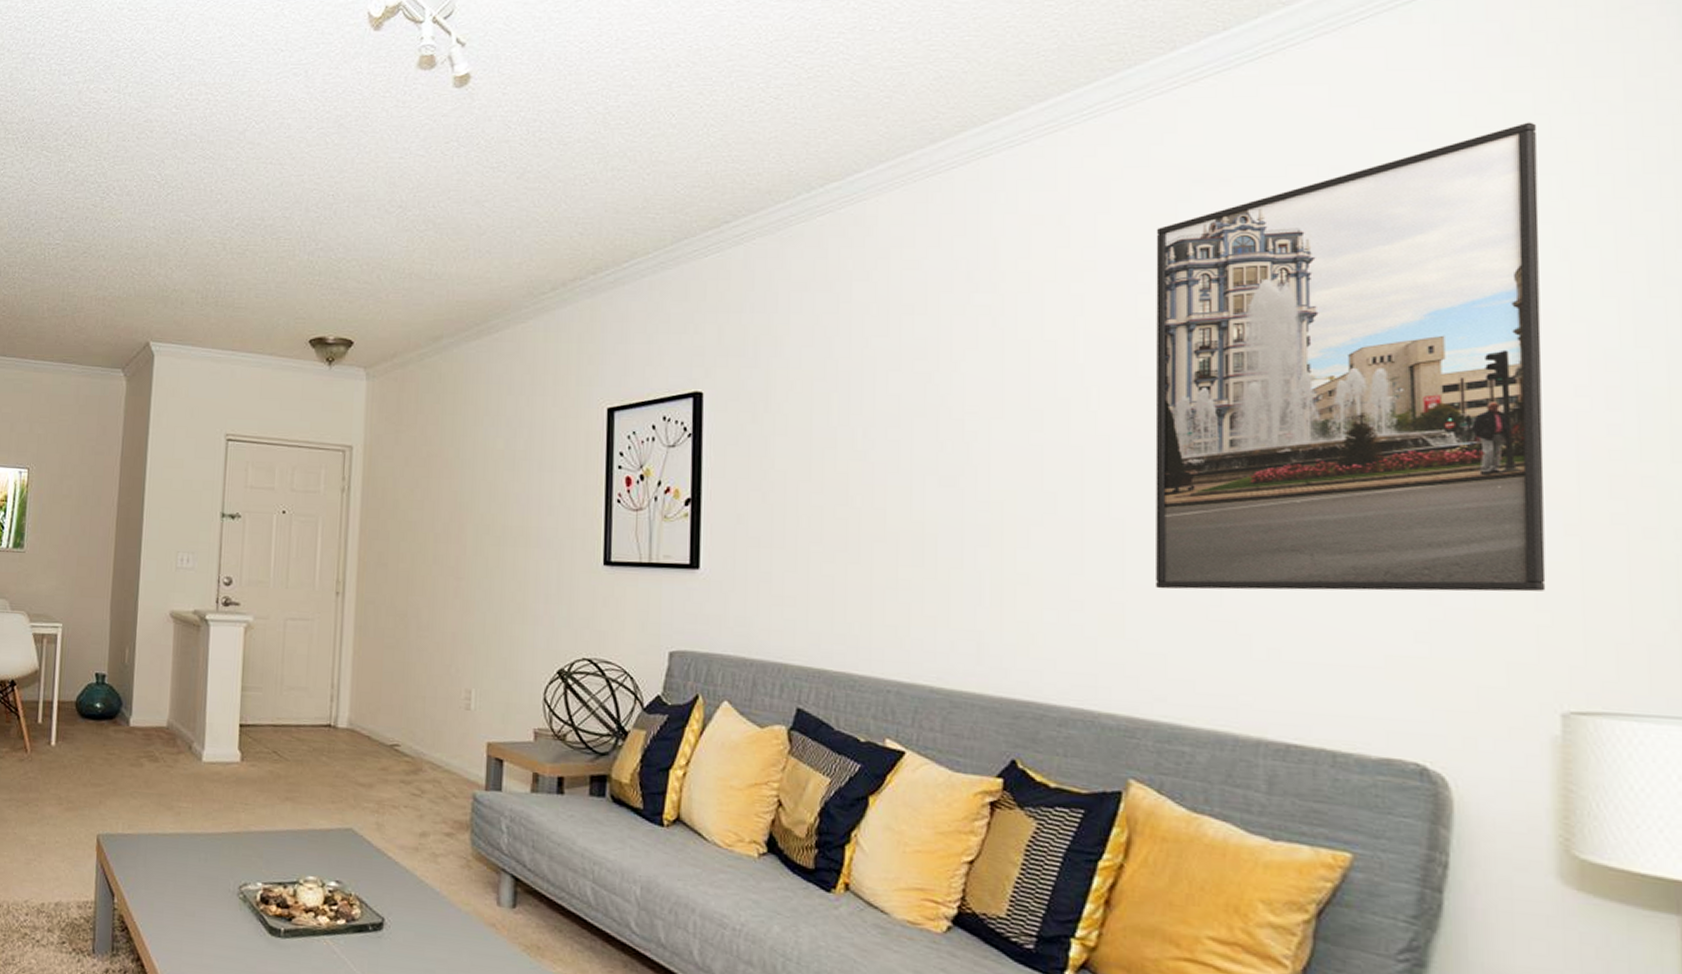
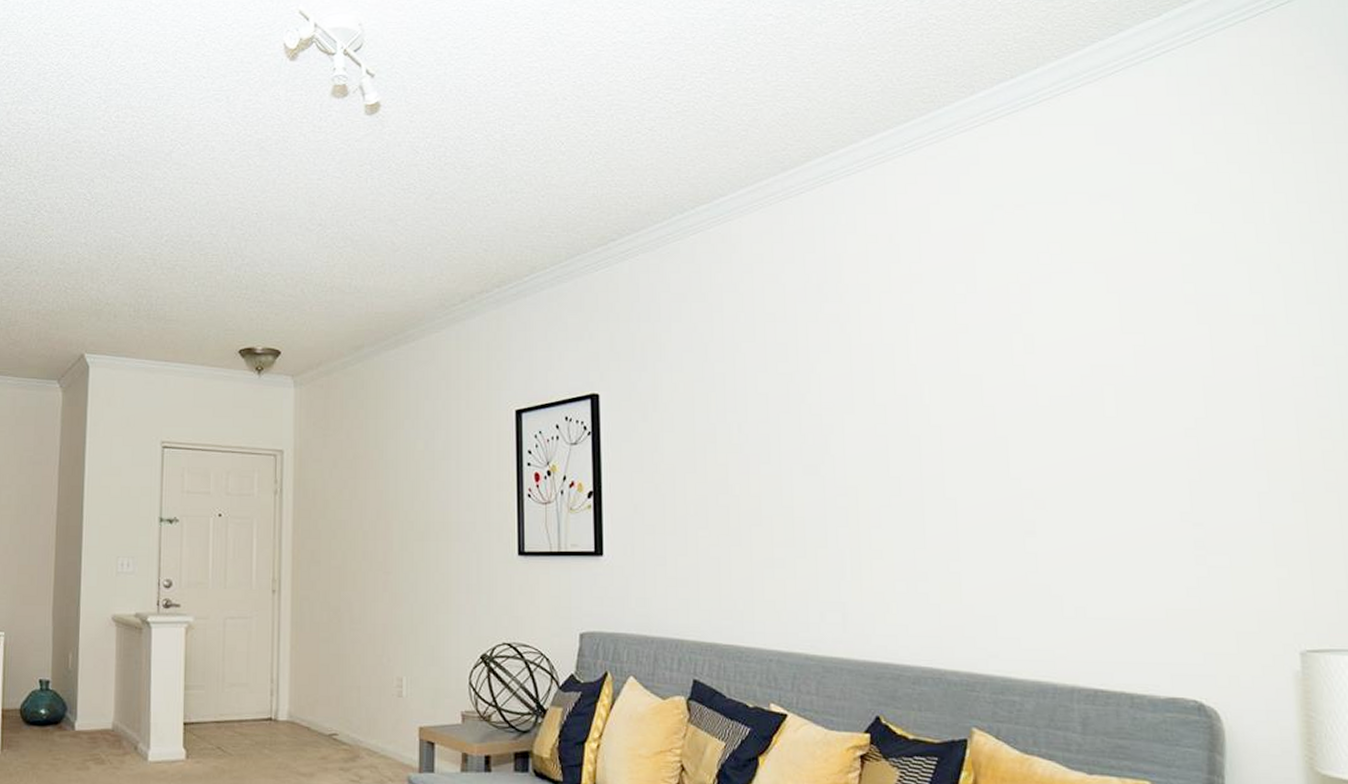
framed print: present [1155,122,1546,592] -> none [967,159,1282,559]

